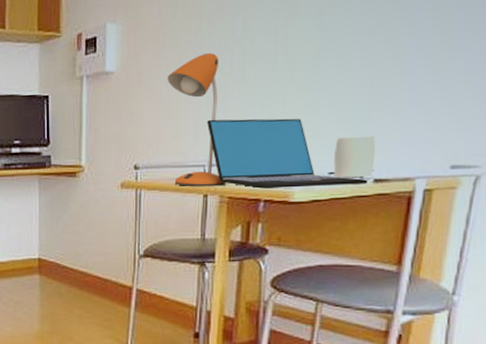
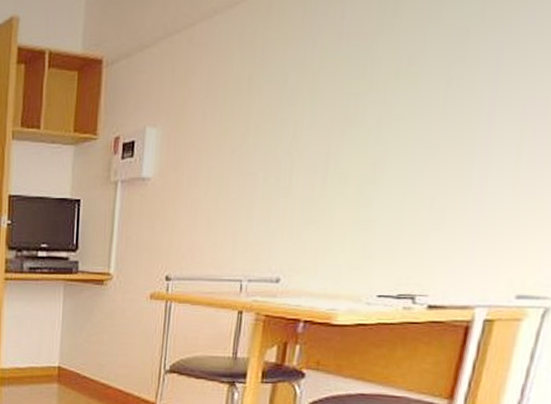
desk lamp: present [167,52,225,187] -> none [207,162,264,303]
laptop: present [206,118,368,189] -> none [246,232,422,310]
mug: present [333,135,376,178] -> none [382,258,433,303]

